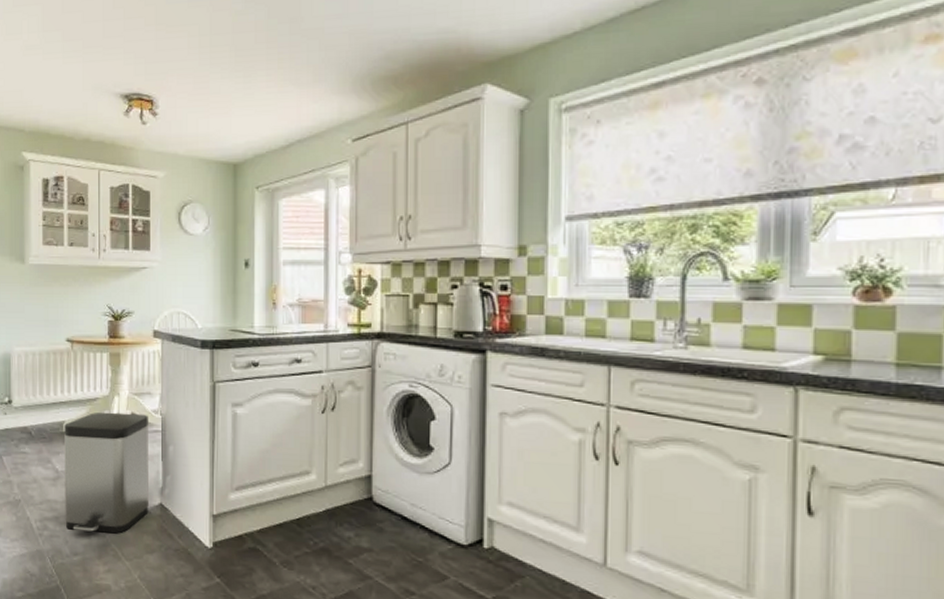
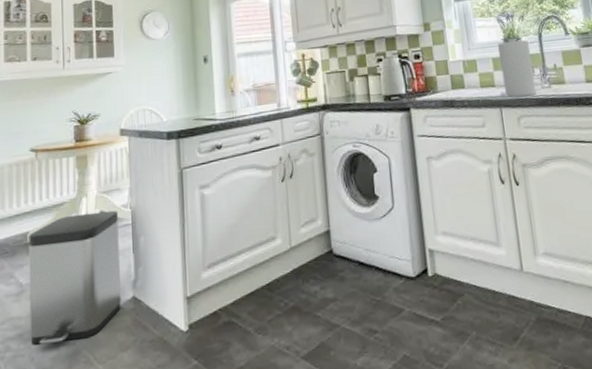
paper towel holder: none [618,277,666,357] -> present [498,38,537,98]

